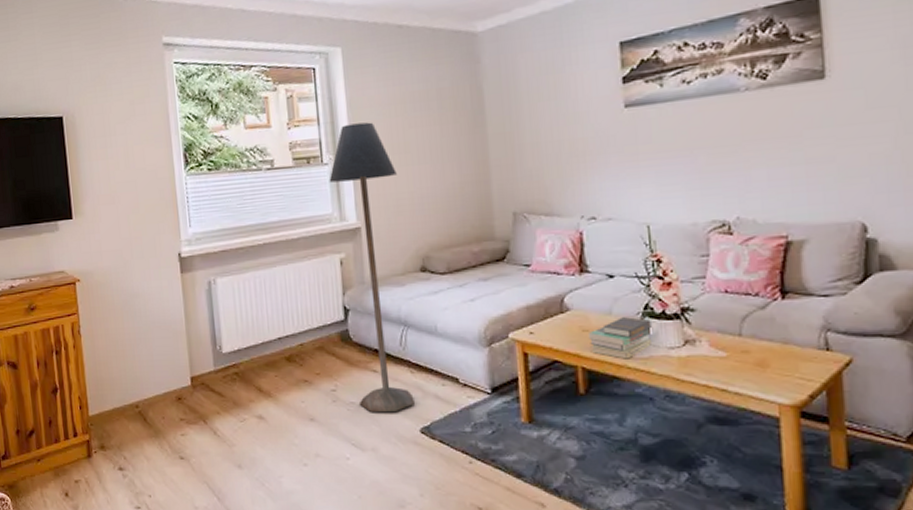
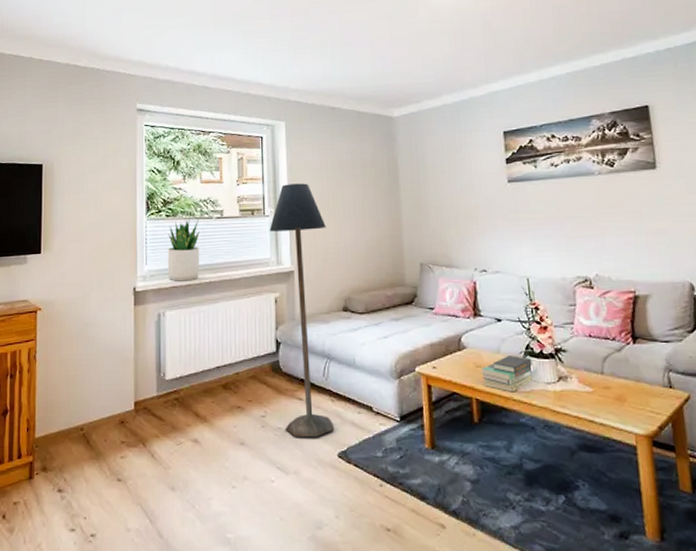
planter: none [212,170,251,245] -> present [167,218,200,281]

